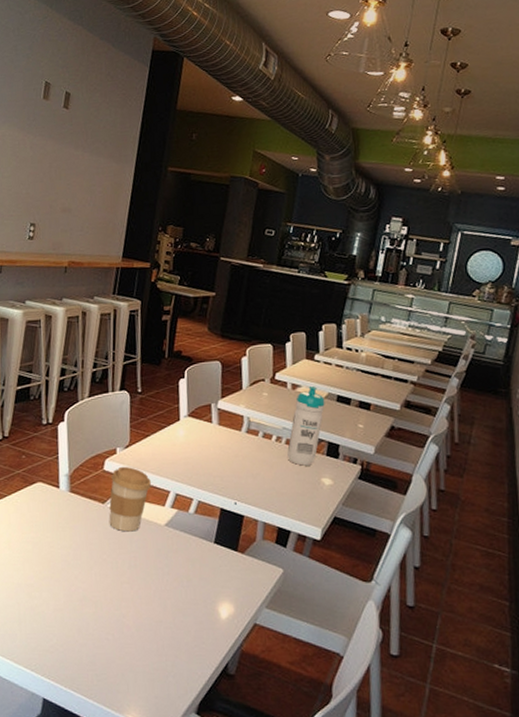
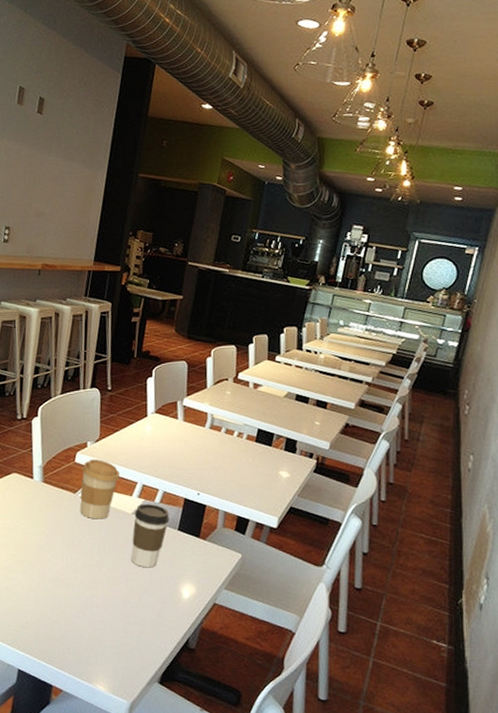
coffee cup: none [164,514,205,585] -> present [131,503,170,568]
water bottle: present [287,385,325,466] -> none [248,385,285,460]

